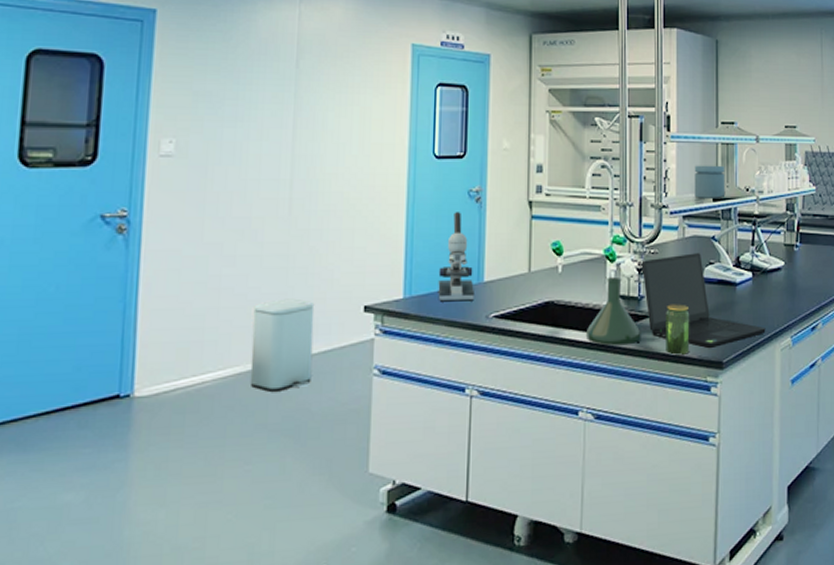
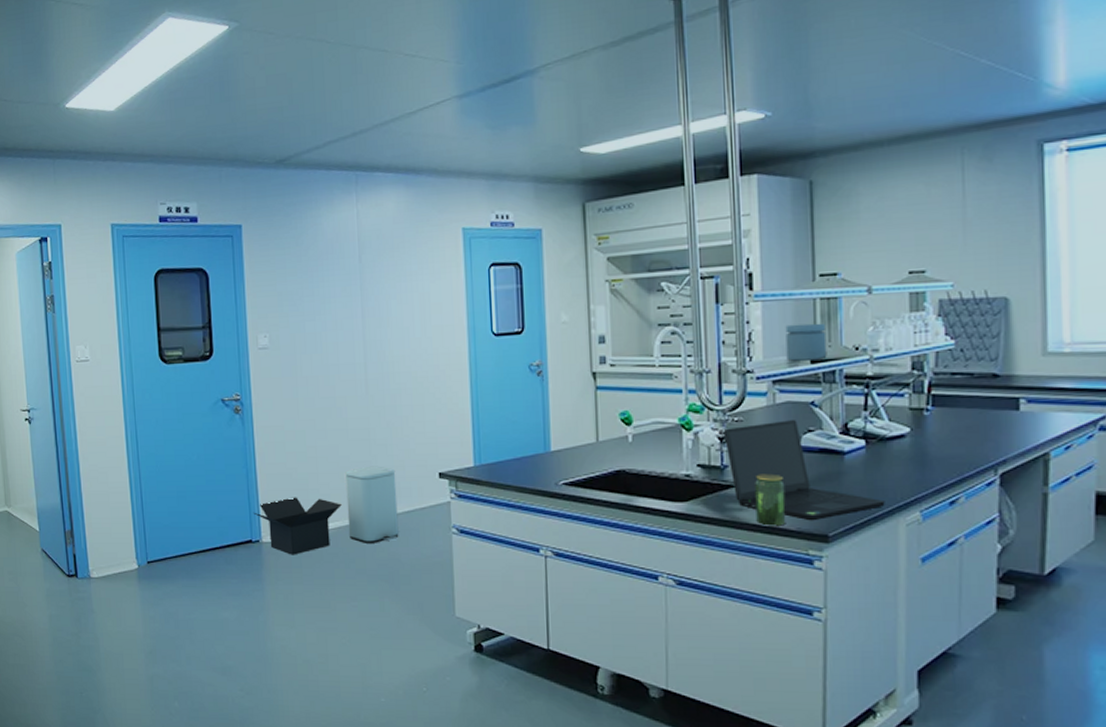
cardboard box: none [126,337,245,412] -> present [253,497,342,555]
microscope: present [436,212,474,302] -> none [505,386,542,470]
flask: present [585,276,641,346] -> none [662,445,726,515]

